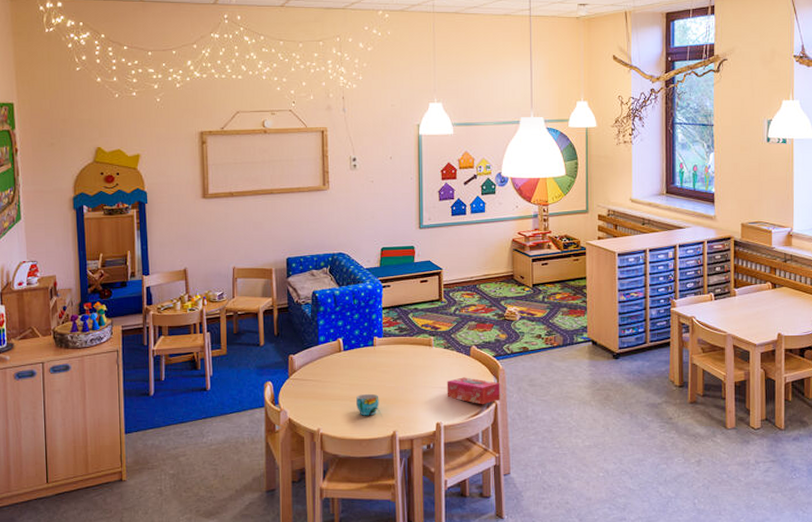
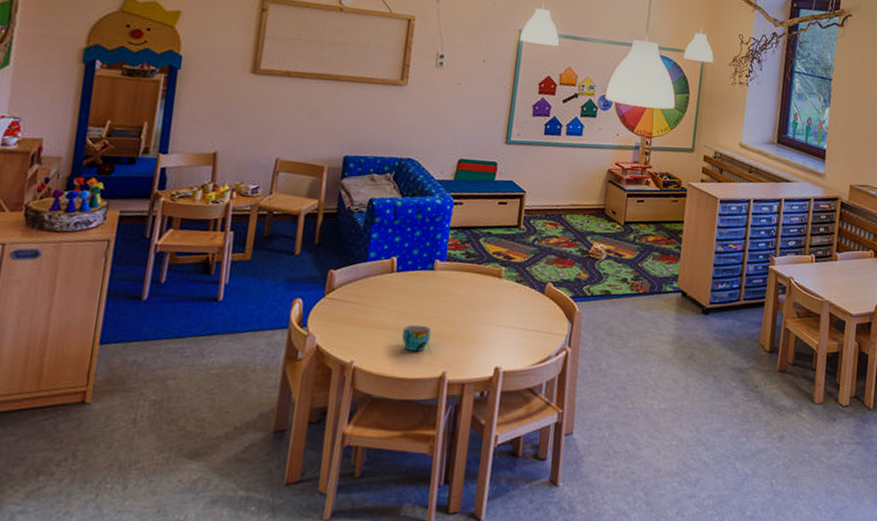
tissue box: present [447,377,500,405] -> none [511,317,574,352]

